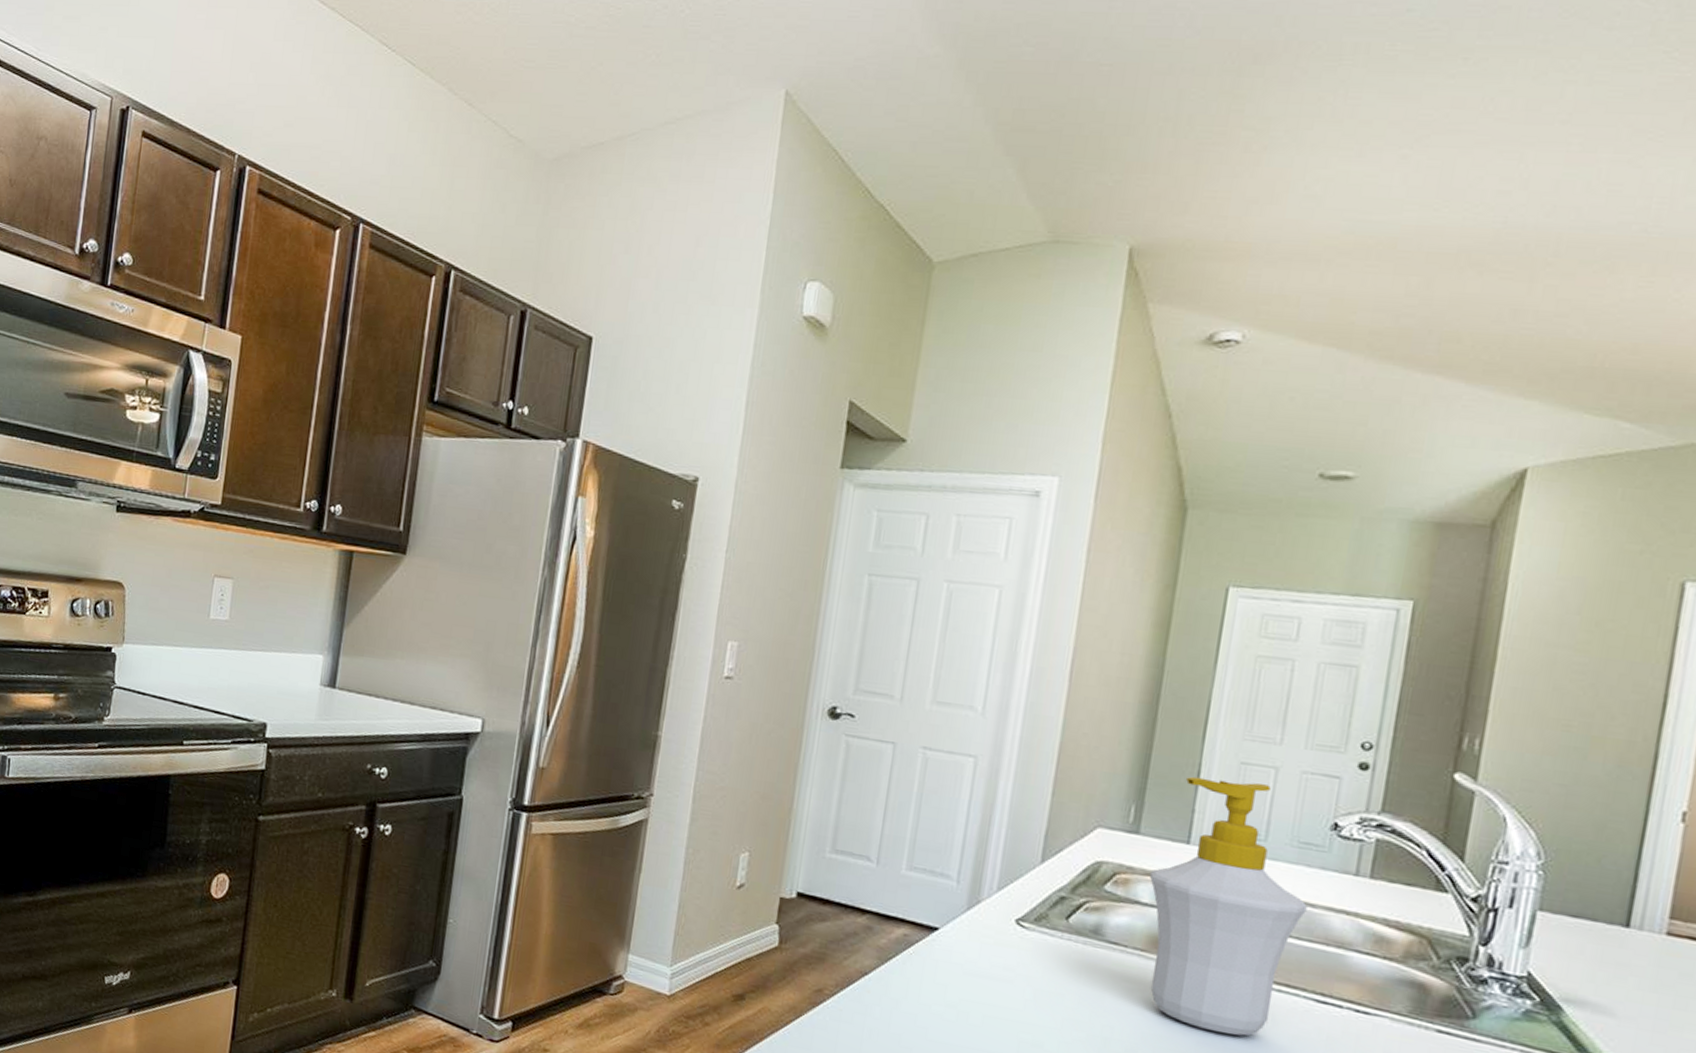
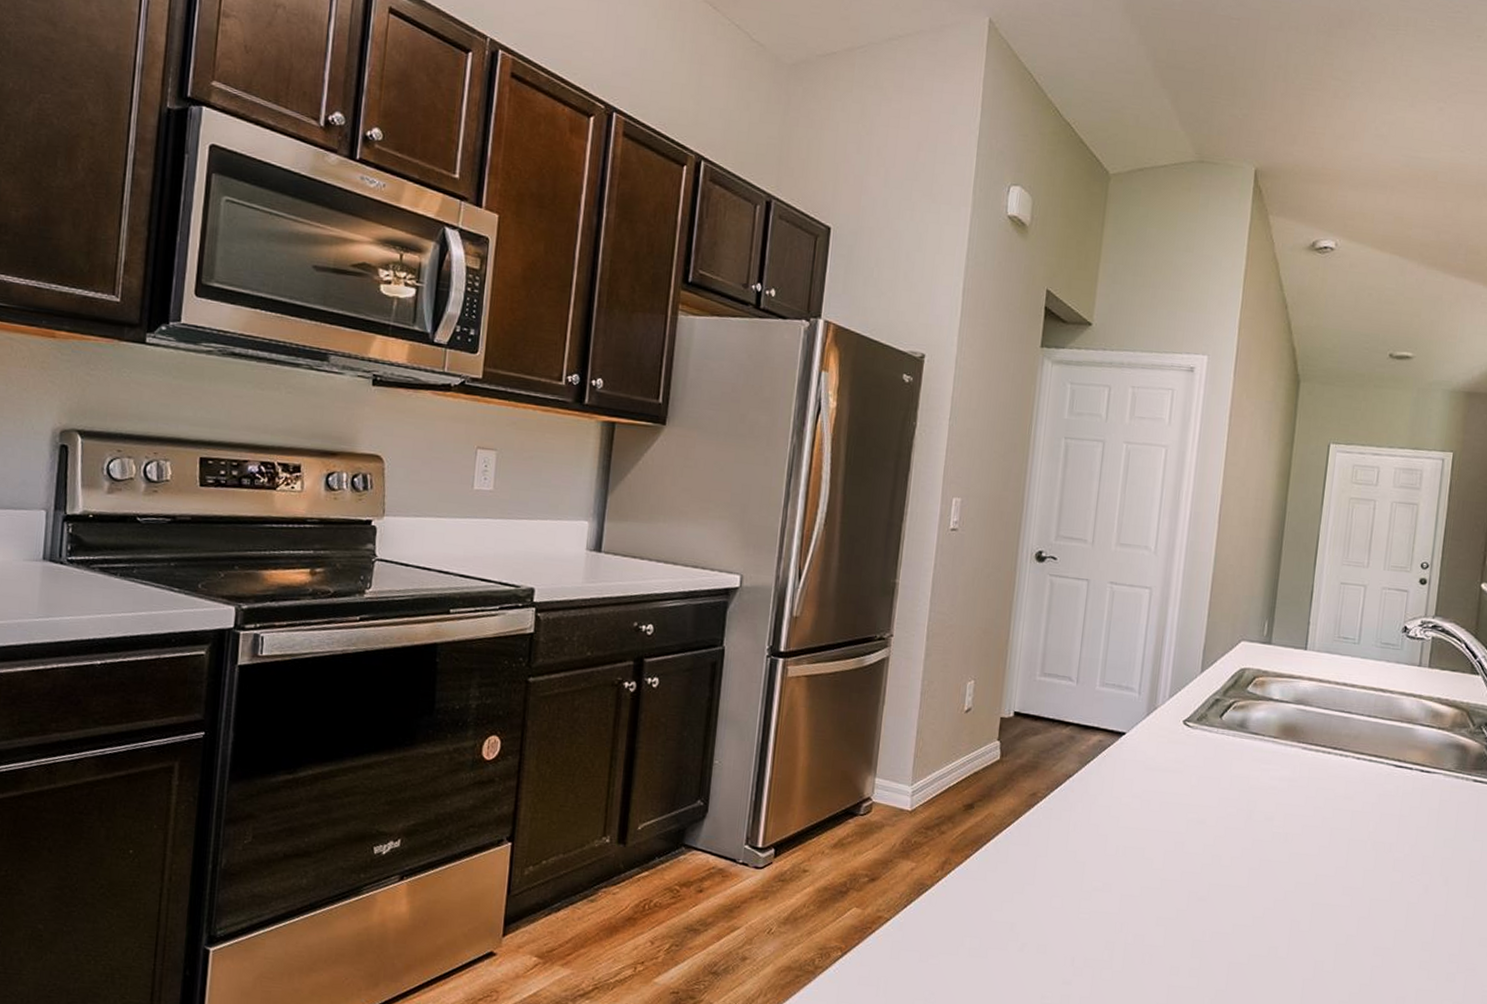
soap bottle: present [1149,776,1307,1036] -> none [1279,596,1388,799]

